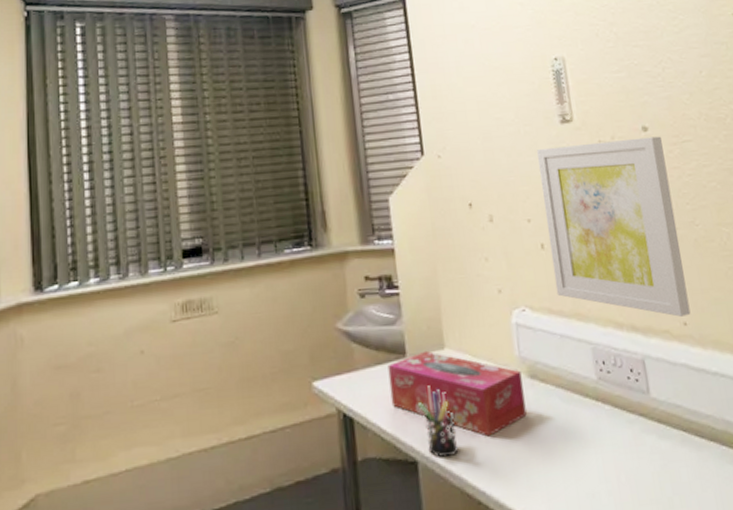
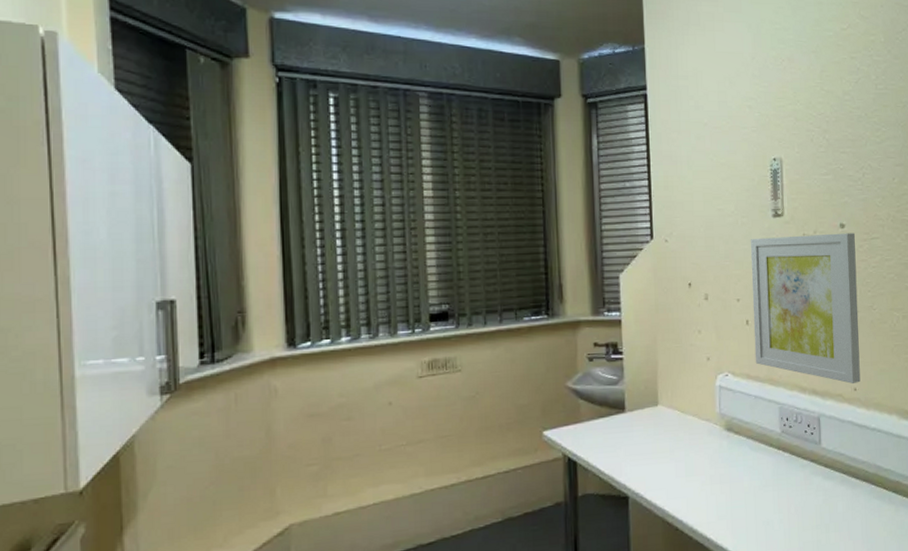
tissue box: present [387,350,527,437] -> none [609,407,721,477]
pen holder: present [417,385,459,458] -> none [632,435,663,494]

